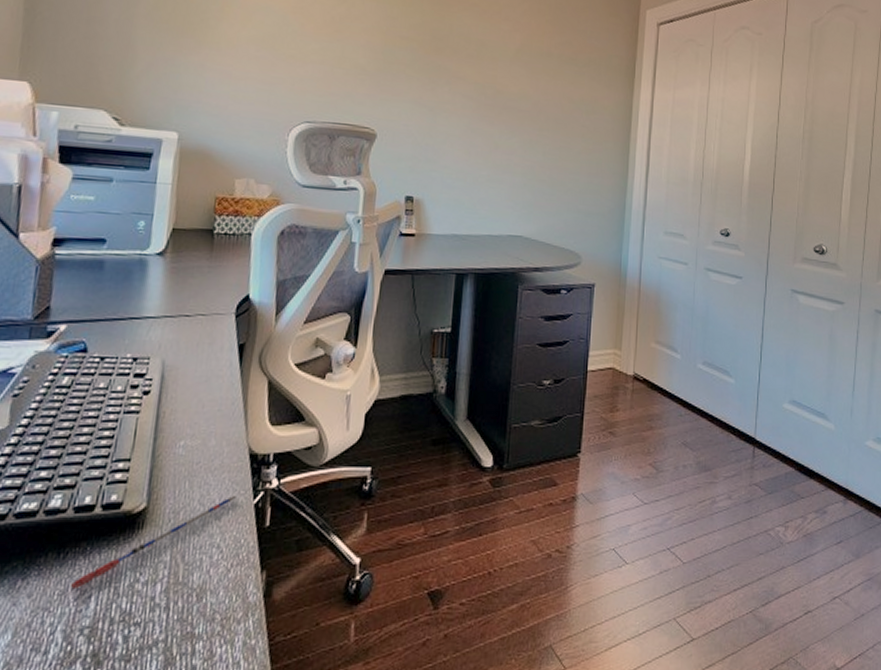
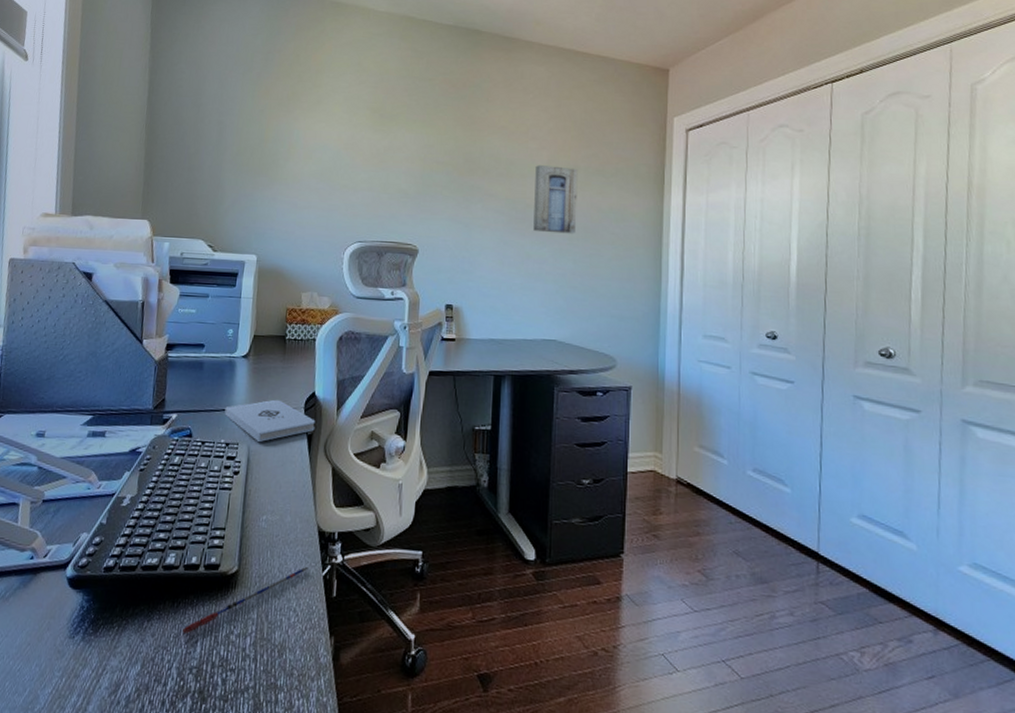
notepad: none [132,304,249,355] -> present [224,399,316,442]
wall art: none [503,48,551,125] -> present [533,164,578,234]

